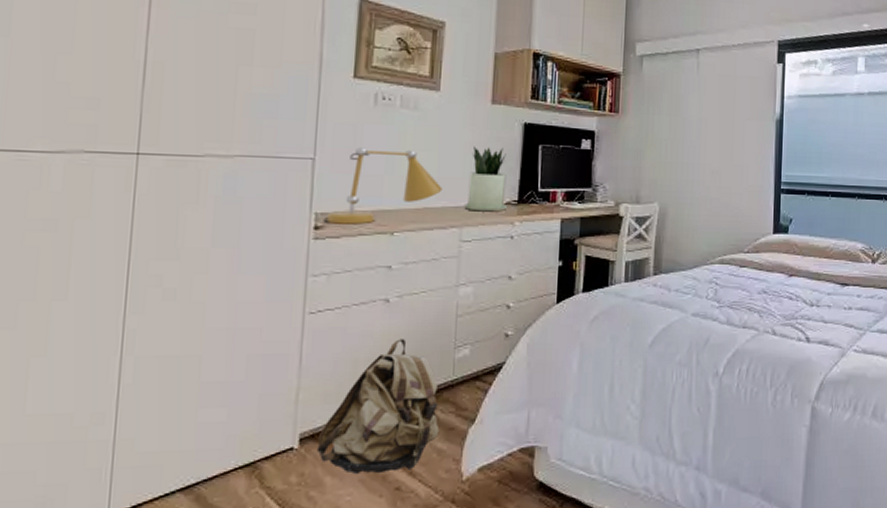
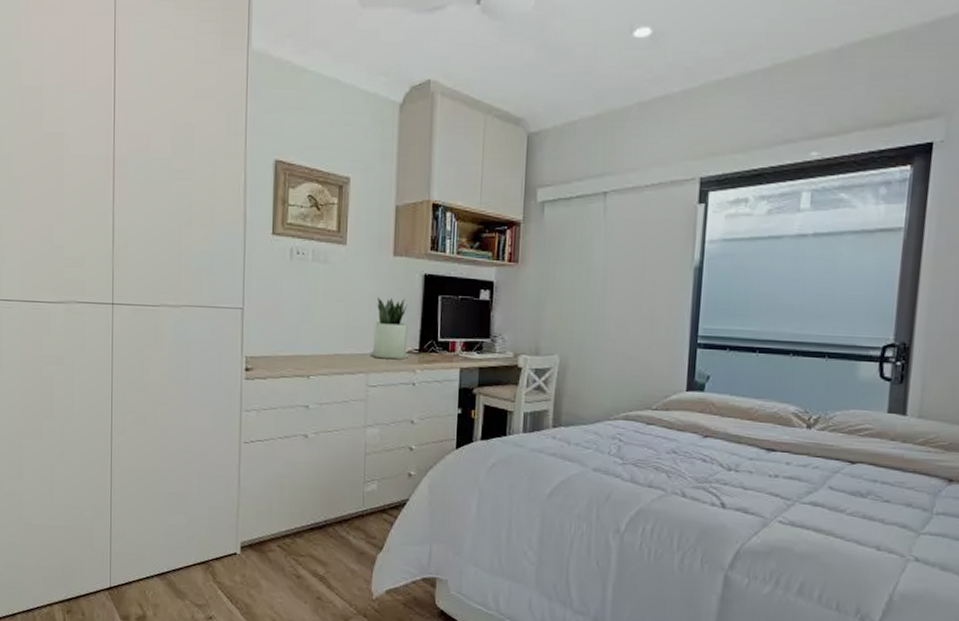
backpack: present [316,339,440,475] -> none [254,470,352,584]
table lamp: present [323,147,443,225] -> none [252,298,351,368]

